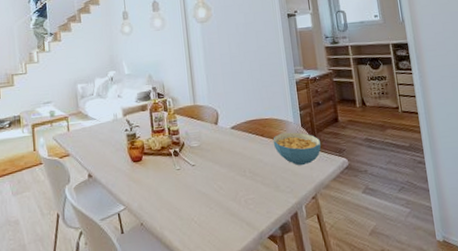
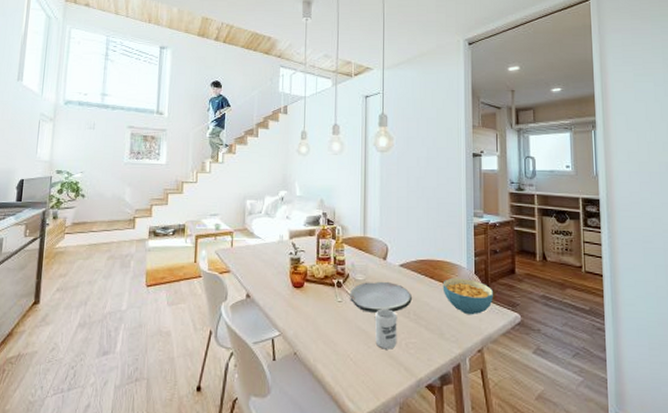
plate: none [187,144,246,176] -> present [350,281,412,313]
cup: none [213,170,237,209] -> present [375,309,397,349]

